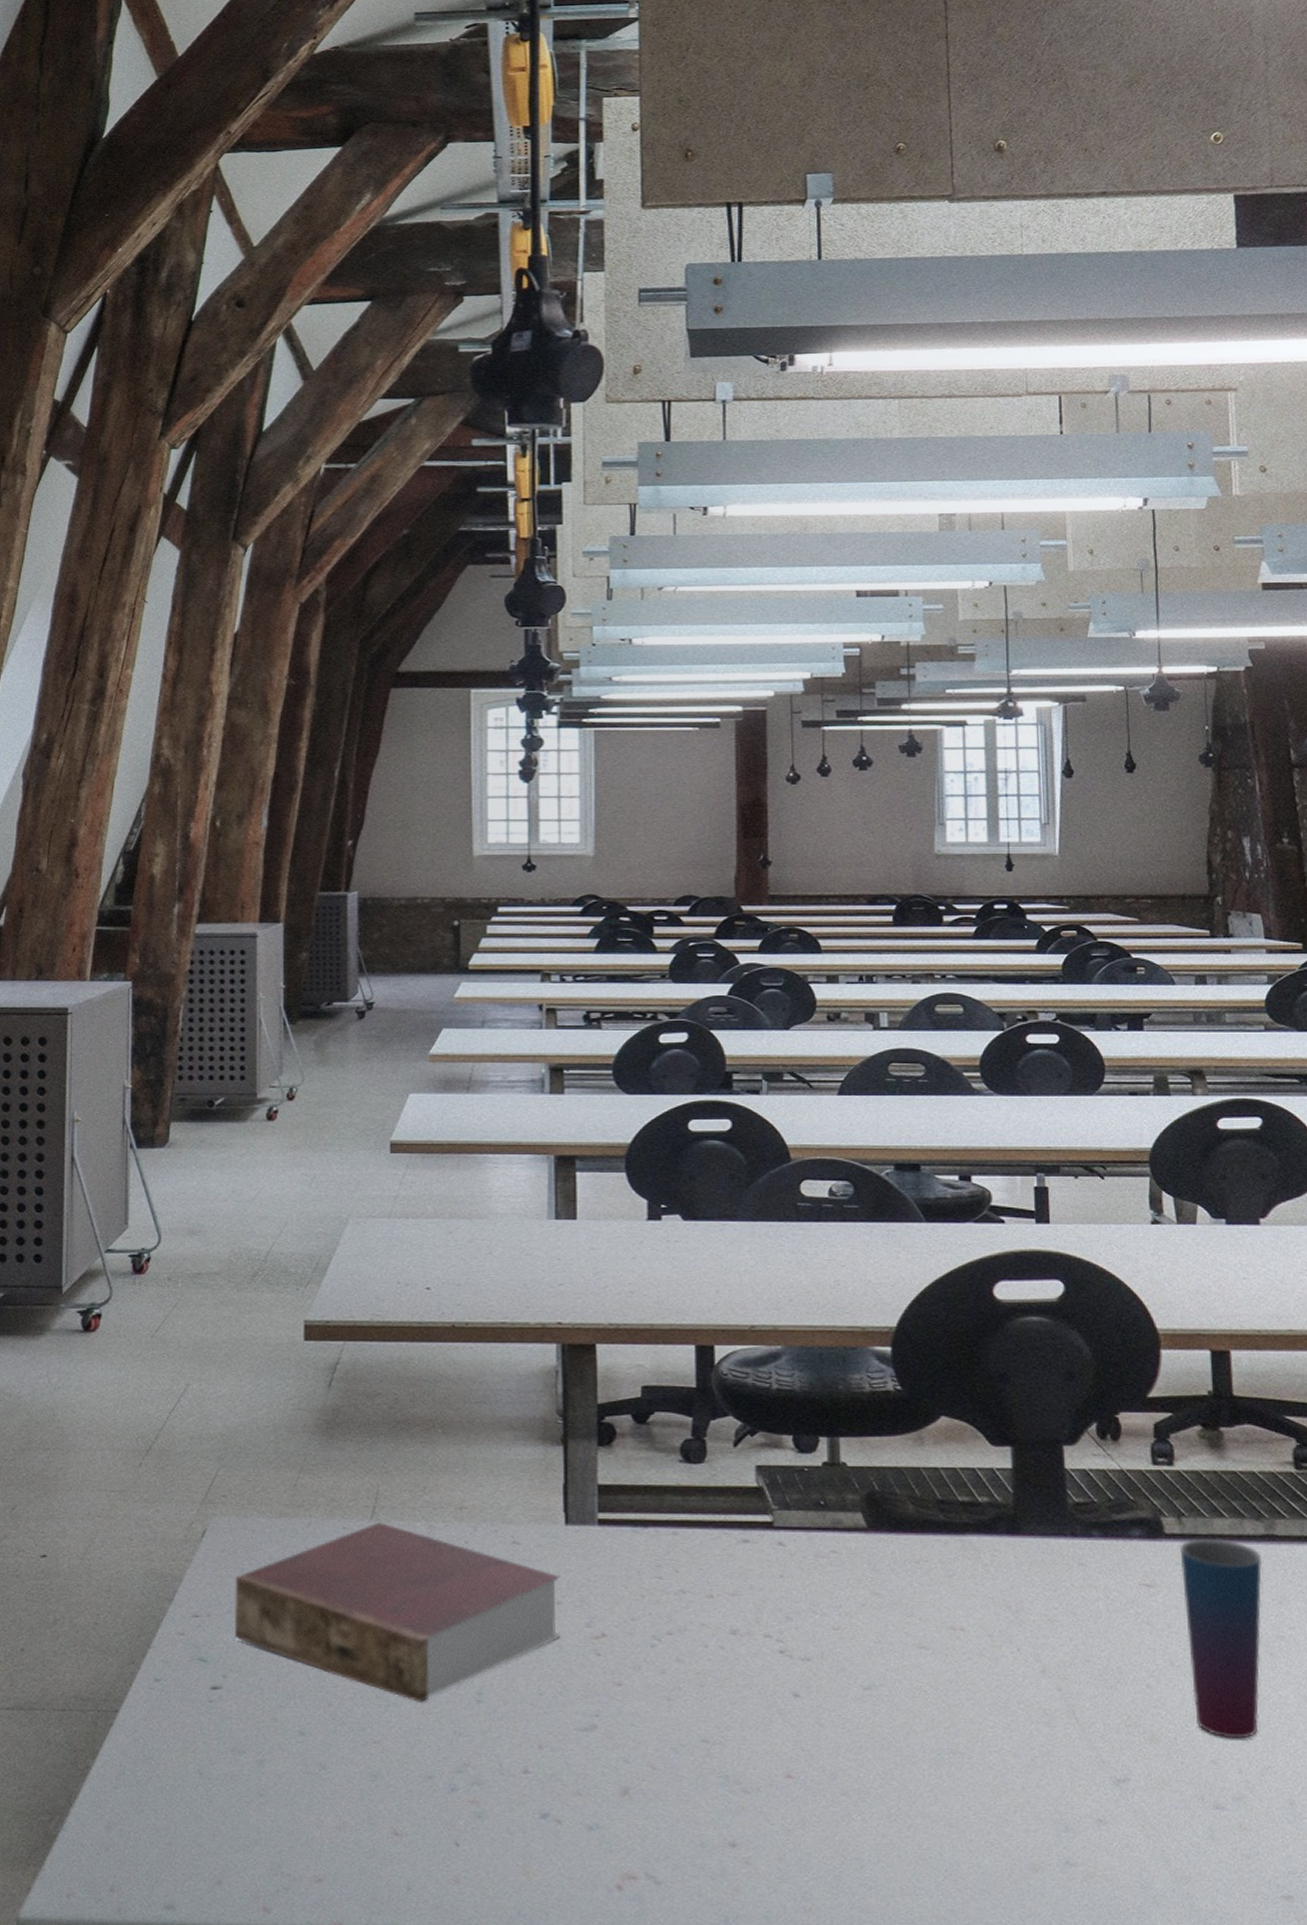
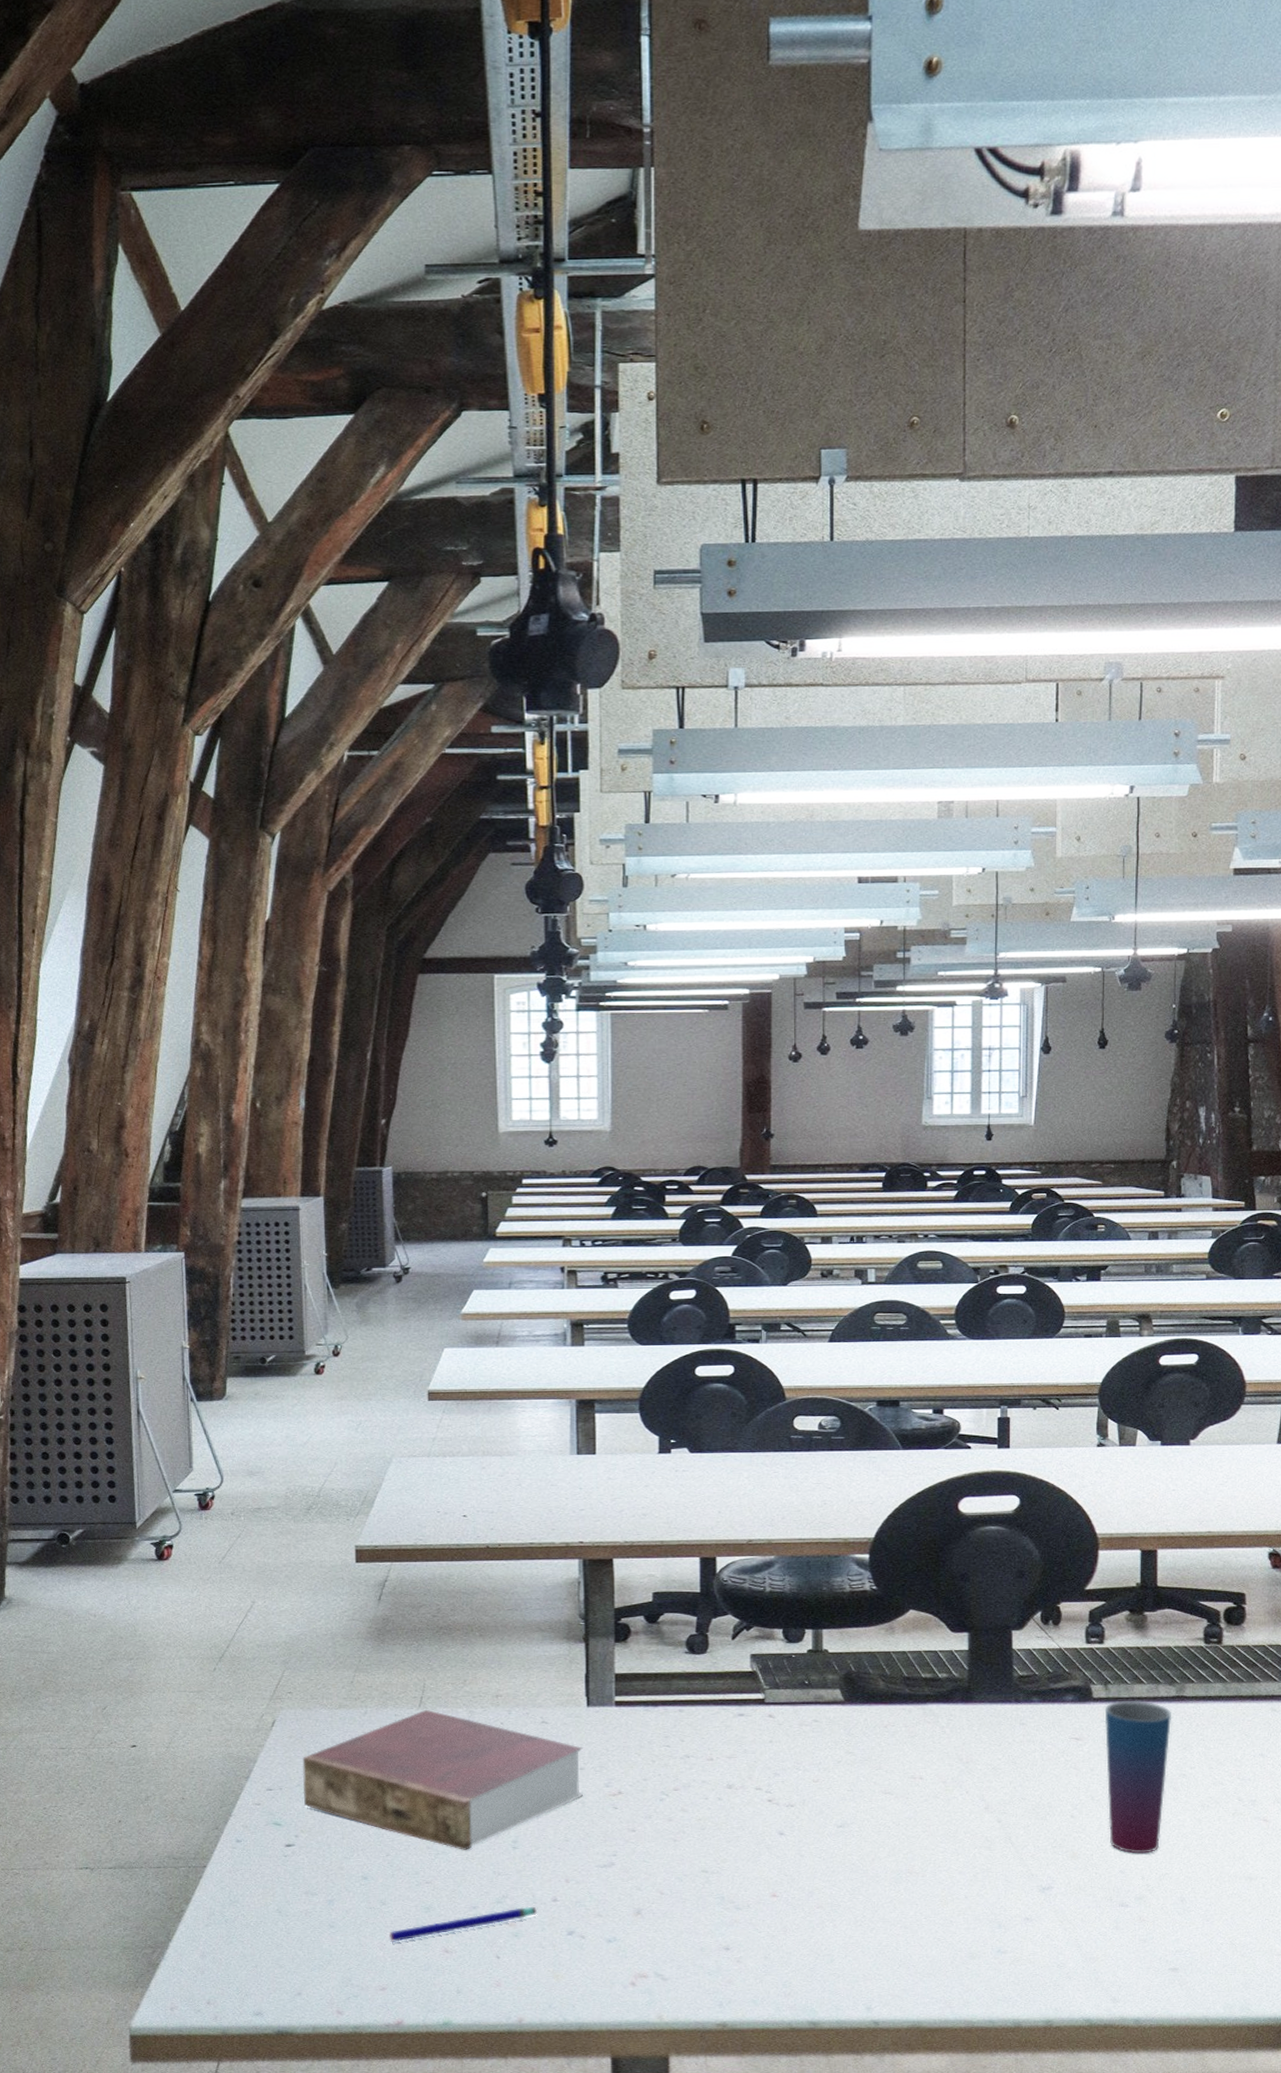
pen: none [329,1778,506,1819] -> present [389,1906,538,1942]

